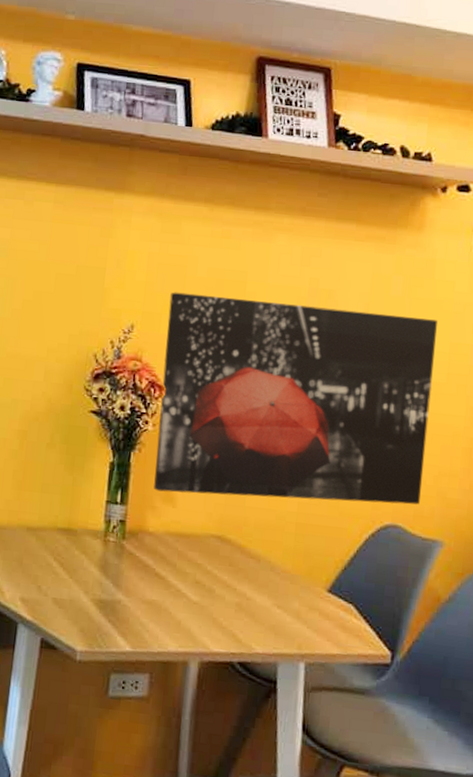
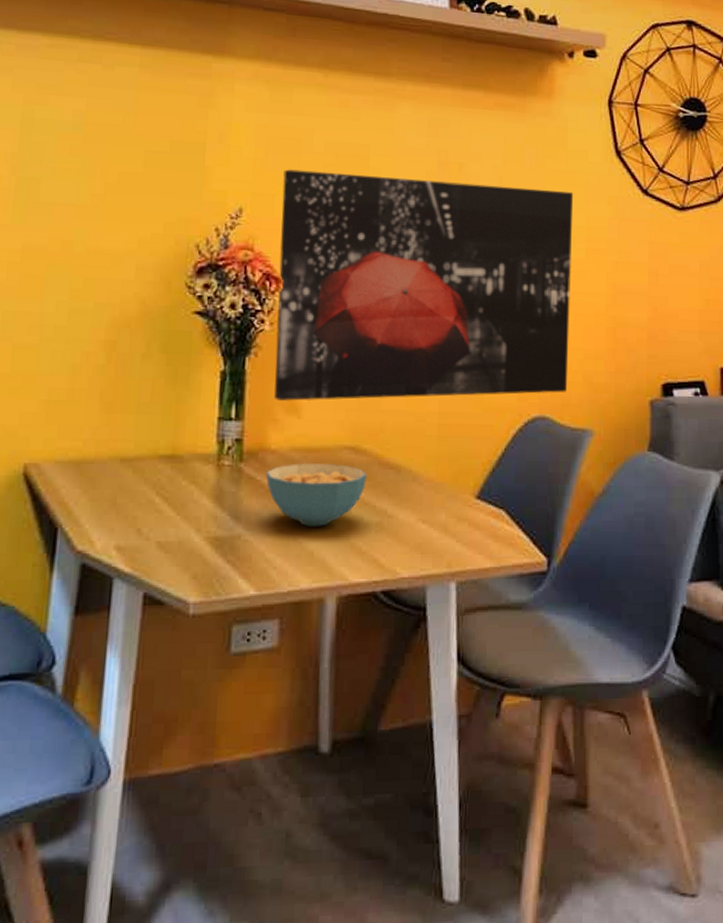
cereal bowl: none [144,545,230,601] -> present [266,463,367,527]

